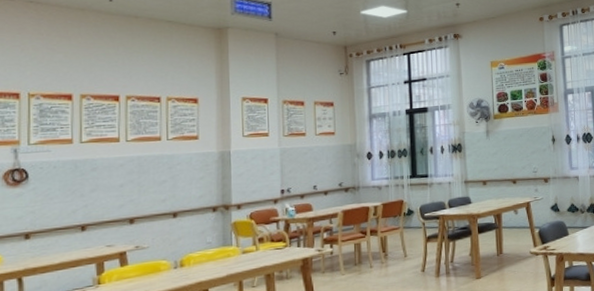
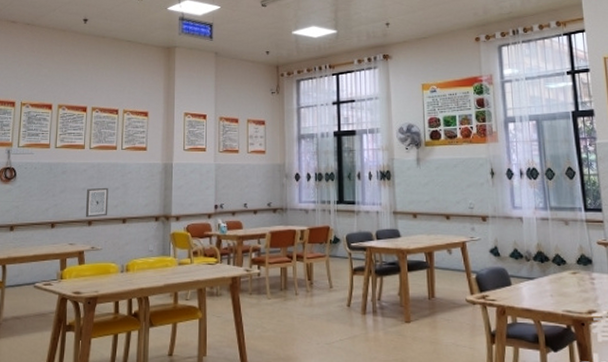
wall art: none [125,181,154,216] -> present [85,187,109,218]

